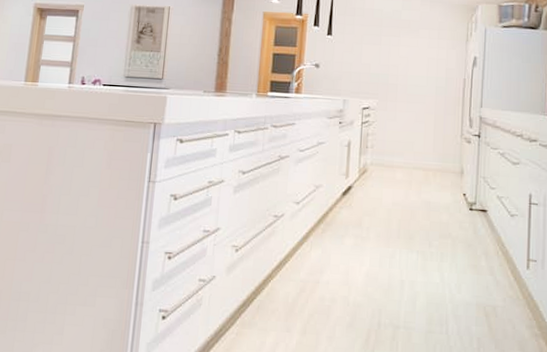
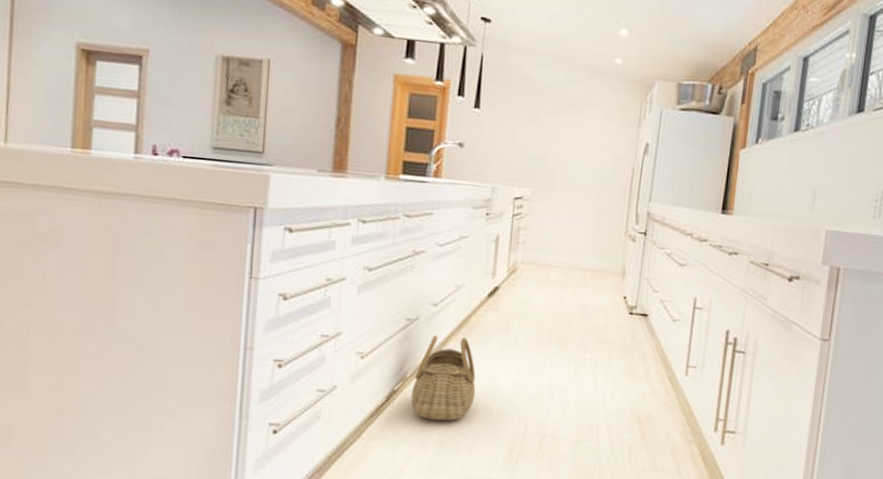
basket: none [277,230,334,311] -> present [411,335,476,422]

